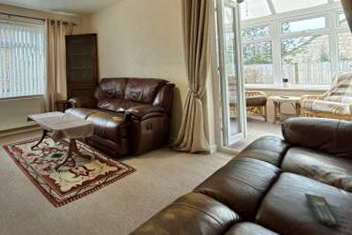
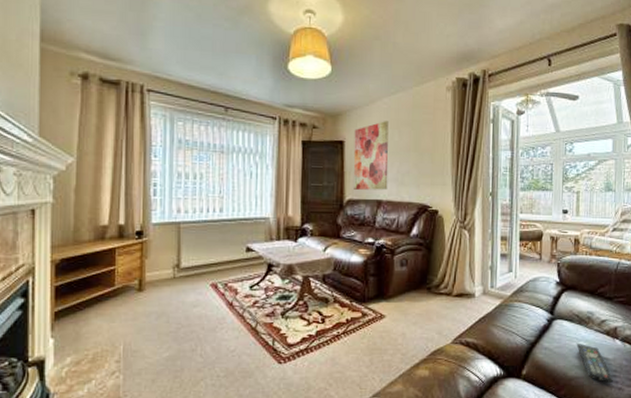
wall art: none [104,16,133,70] -> present [353,121,389,191]

